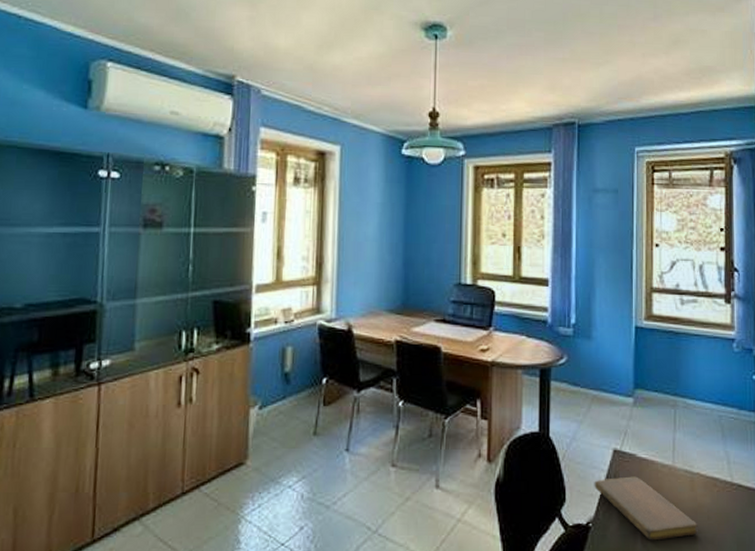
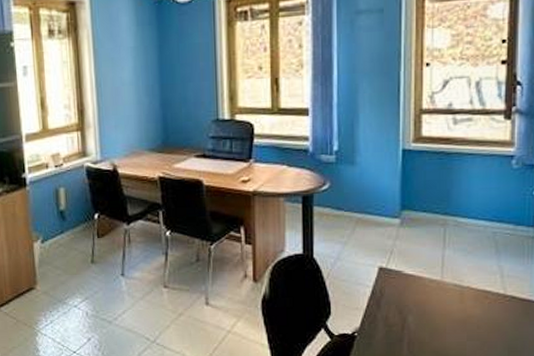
notebook: present [594,476,698,541] -> none [359,291,467,348]

